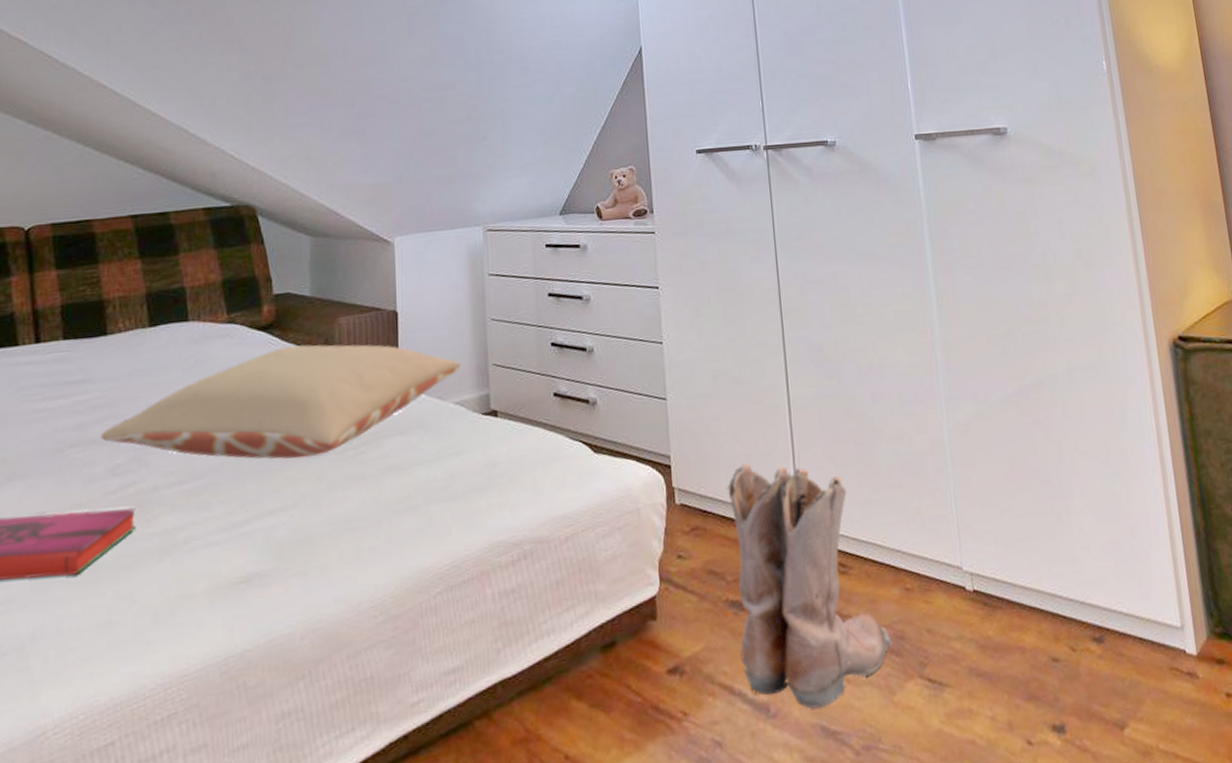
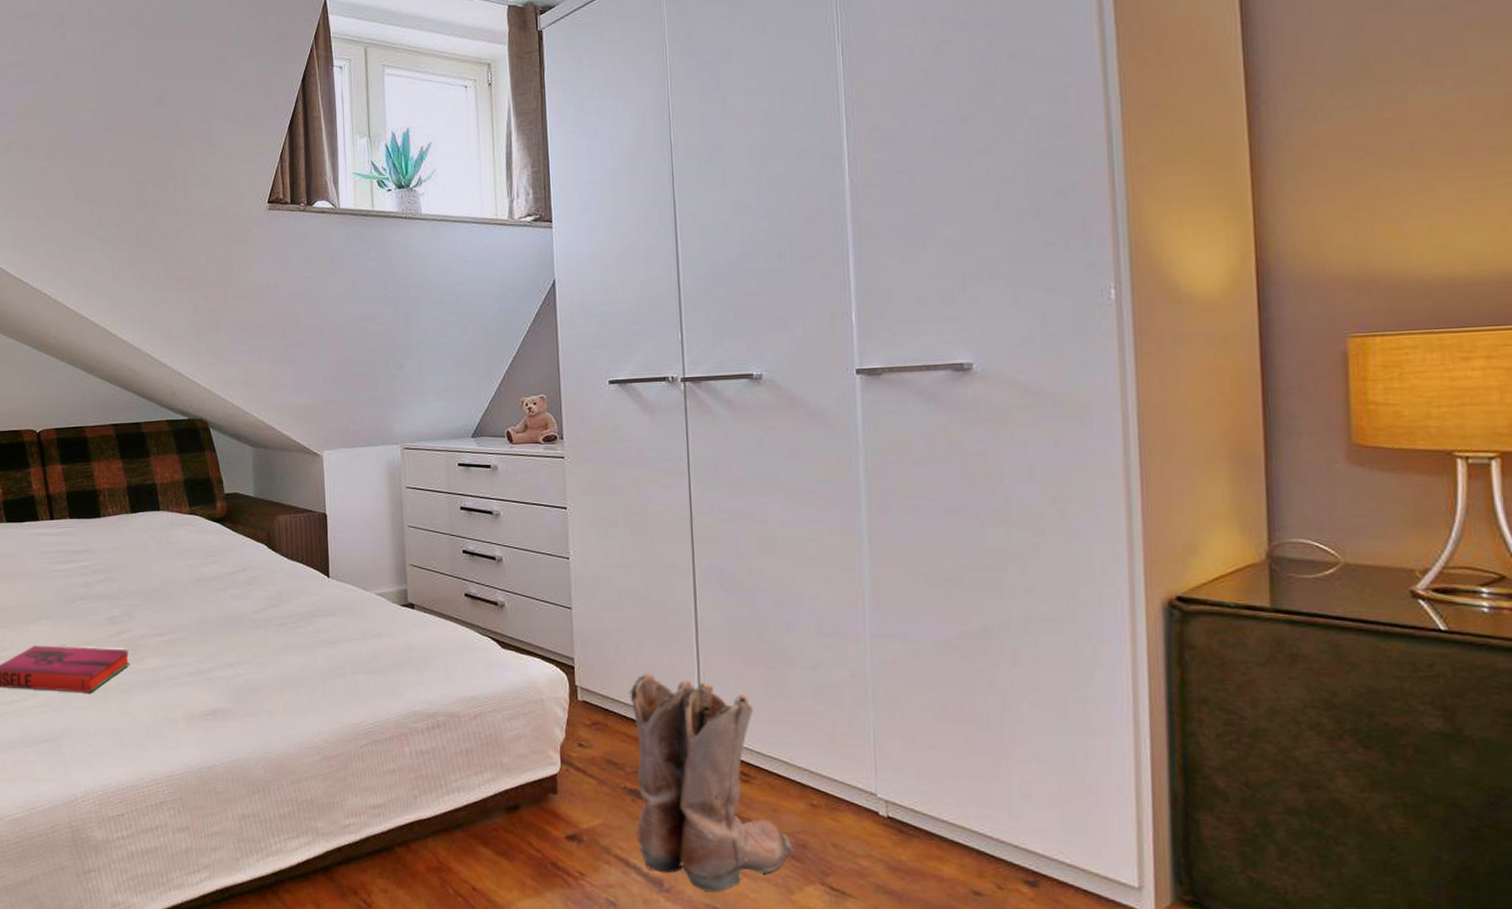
pillow: present [100,344,460,460] -> none [100,535,381,626]

